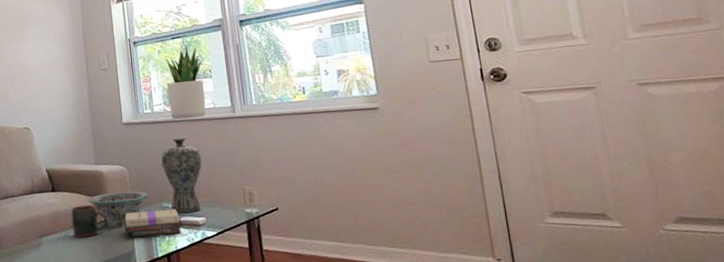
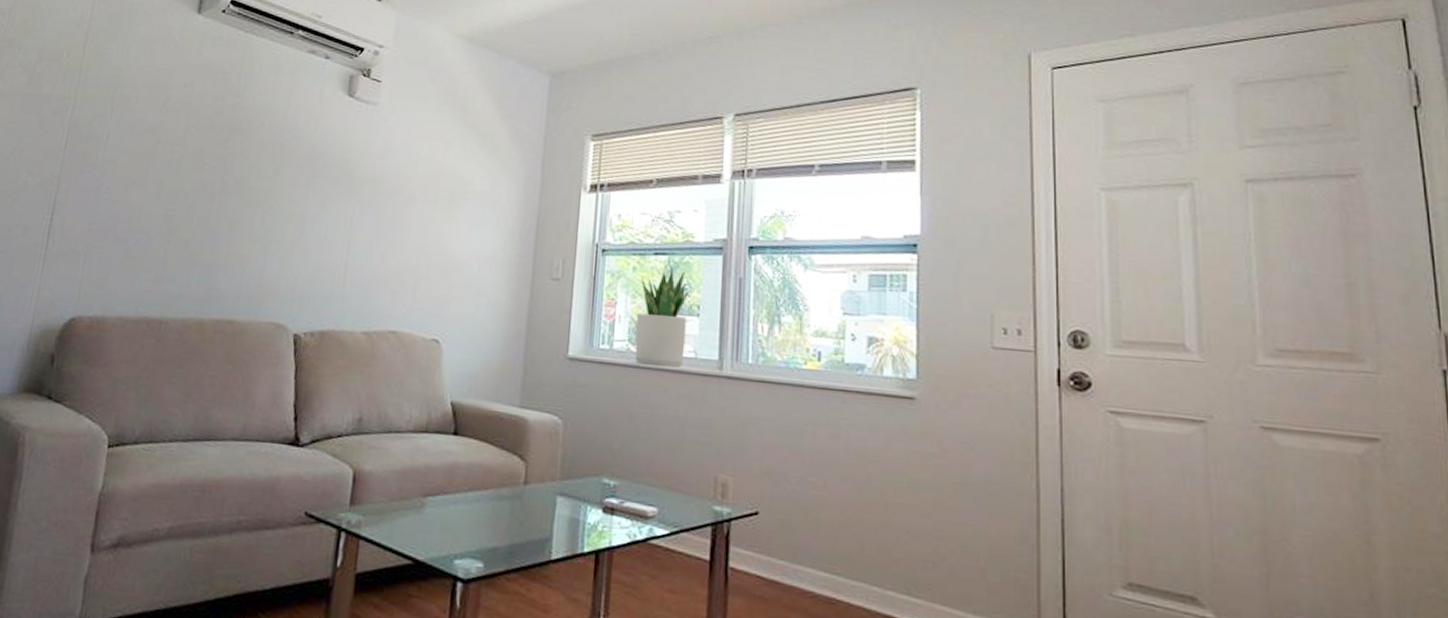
mug: present [70,204,109,238] -> none [471,460,524,508]
decorative bowl: present [87,191,149,224] -> none [499,450,586,497]
books: present [122,208,183,238] -> none [542,482,626,525]
vase: present [160,137,202,214] -> none [609,390,667,498]

